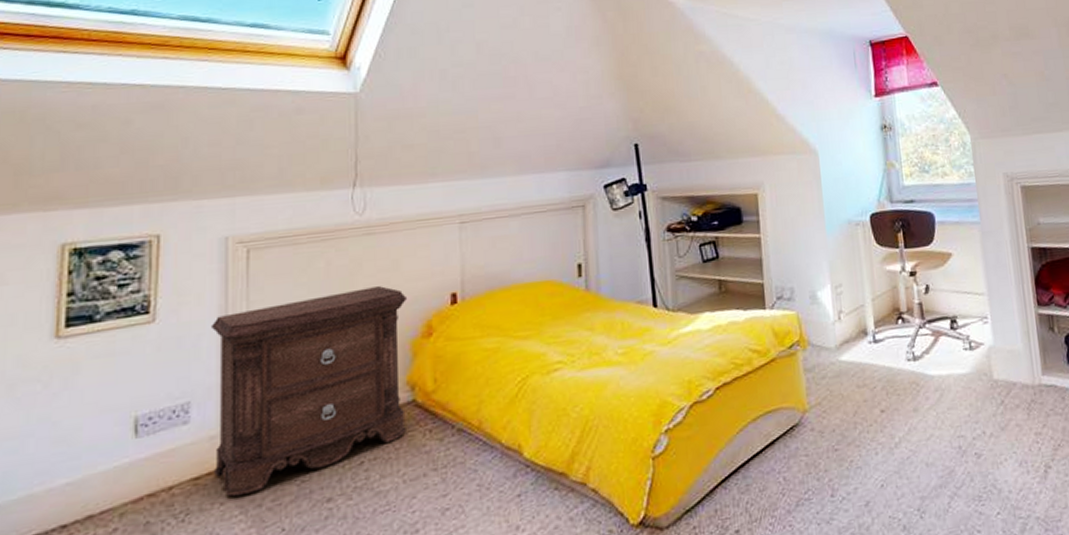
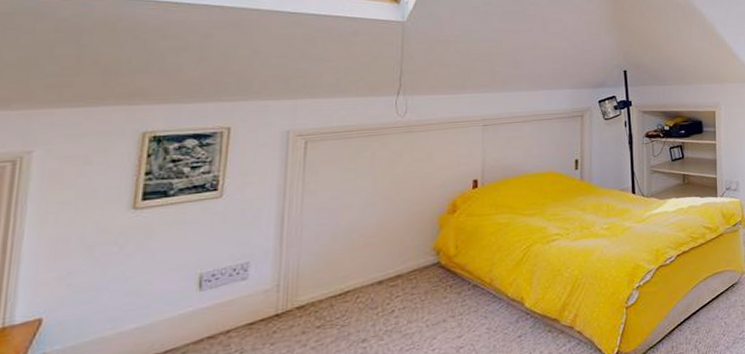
nightstand: present [212,286,408,497] -> none [266,173,438,339]

